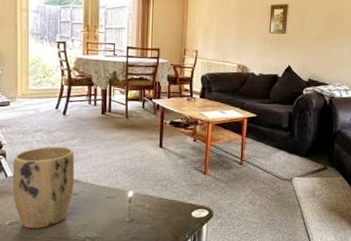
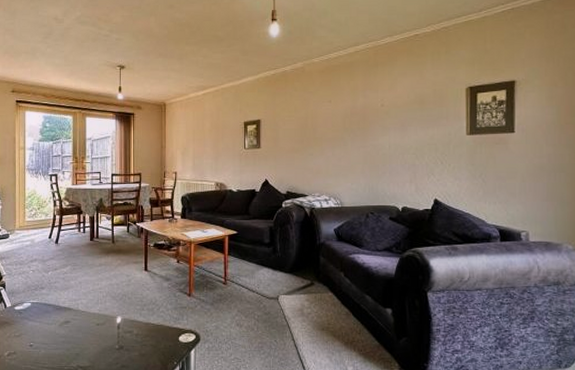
plant pot: present [12,146,75,229] -> none [11,275,67,359]

